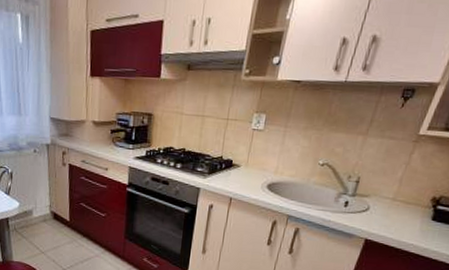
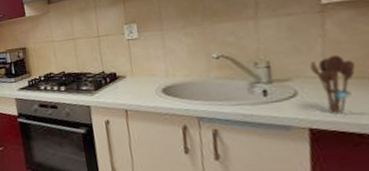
utensil holder: none [385,181,419,230] -> present [309,54,356,113]

